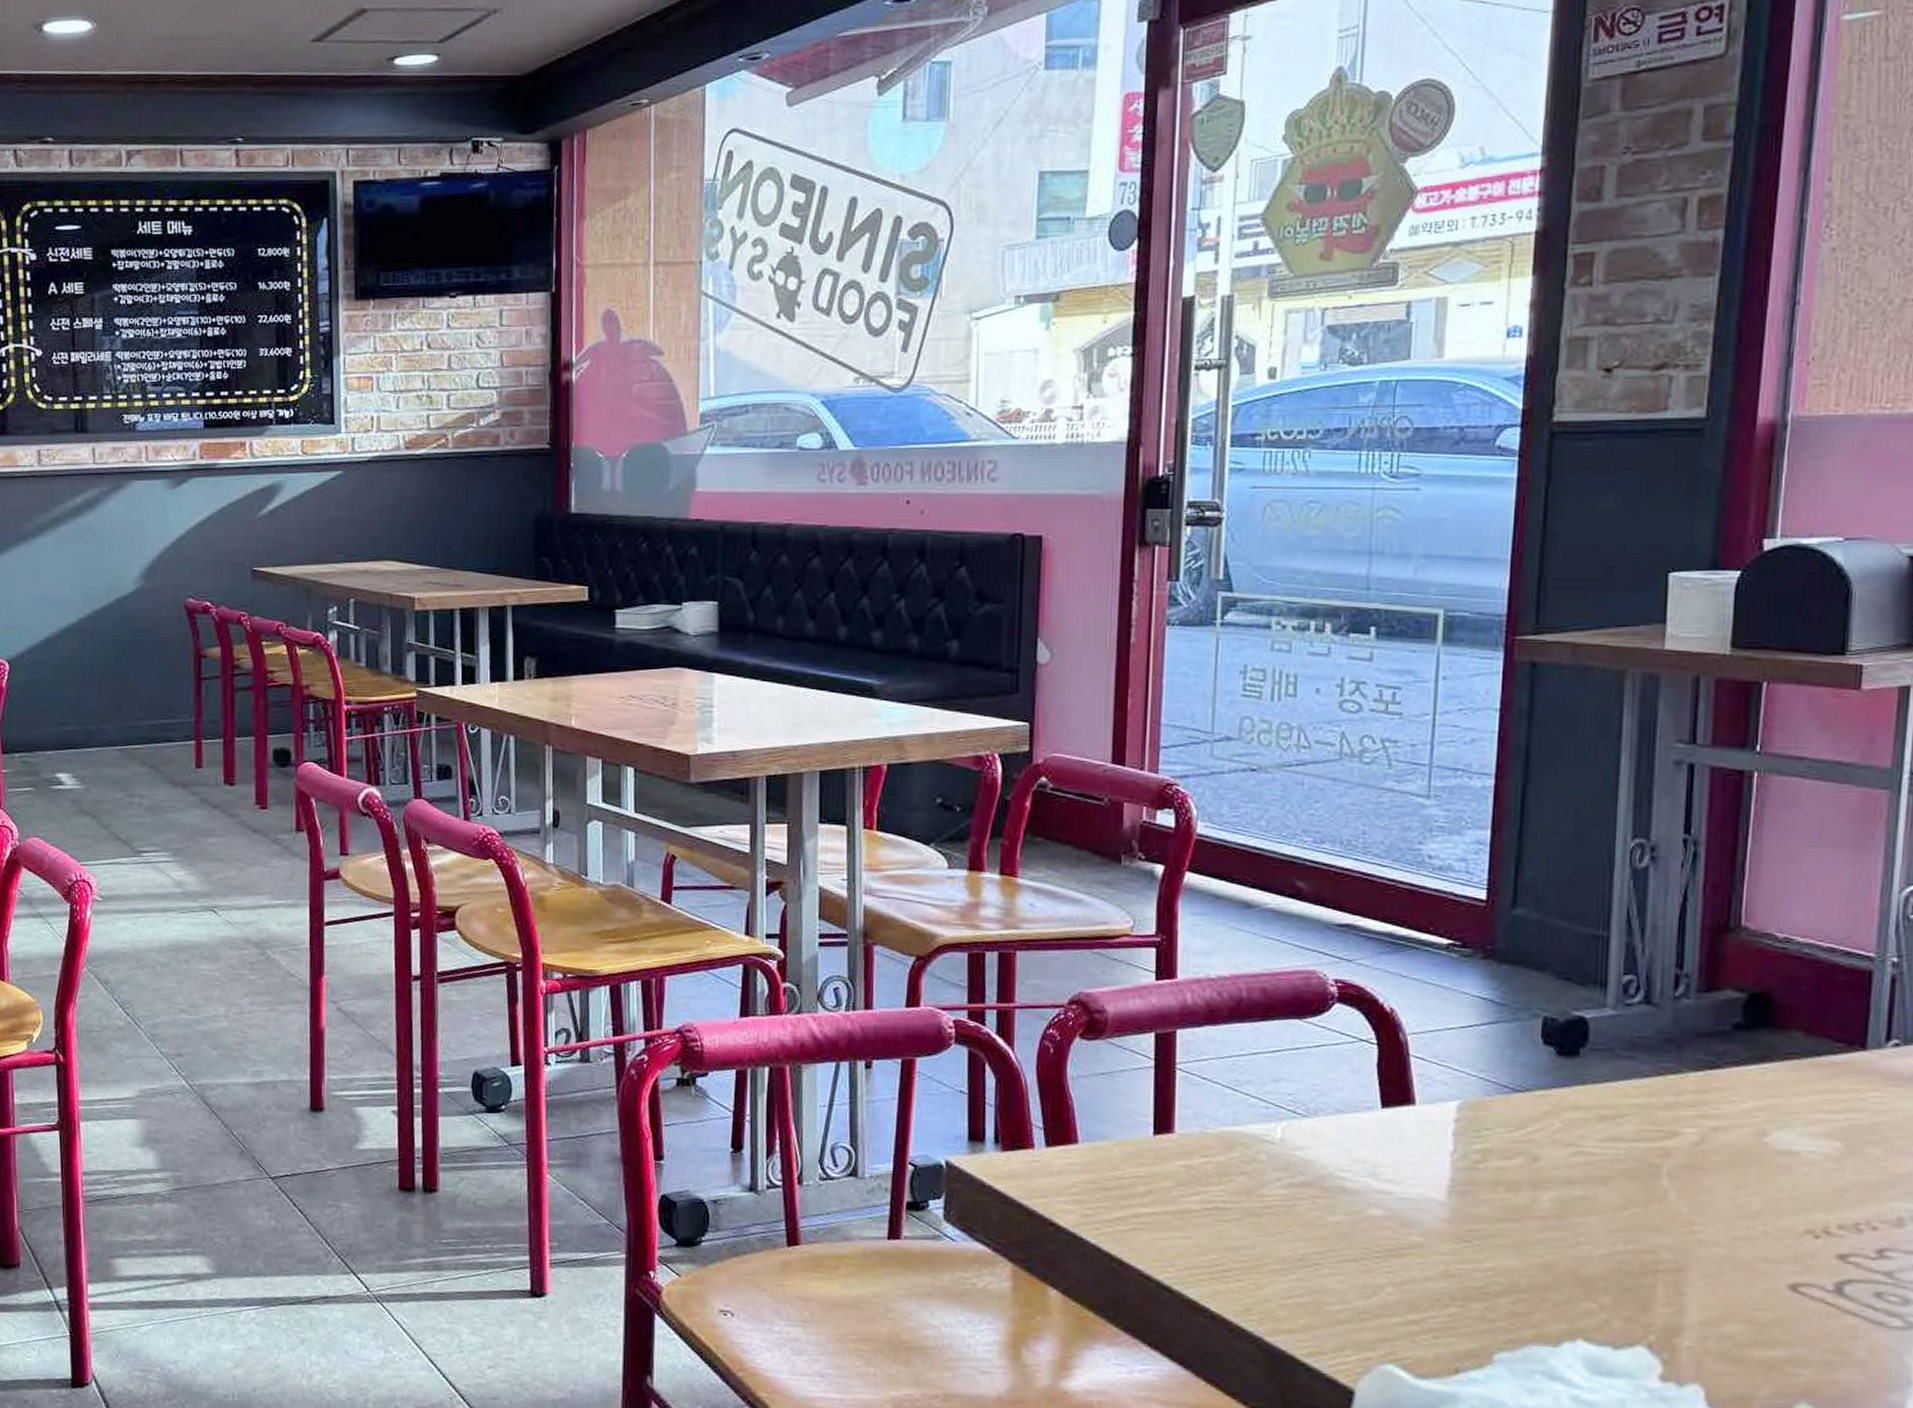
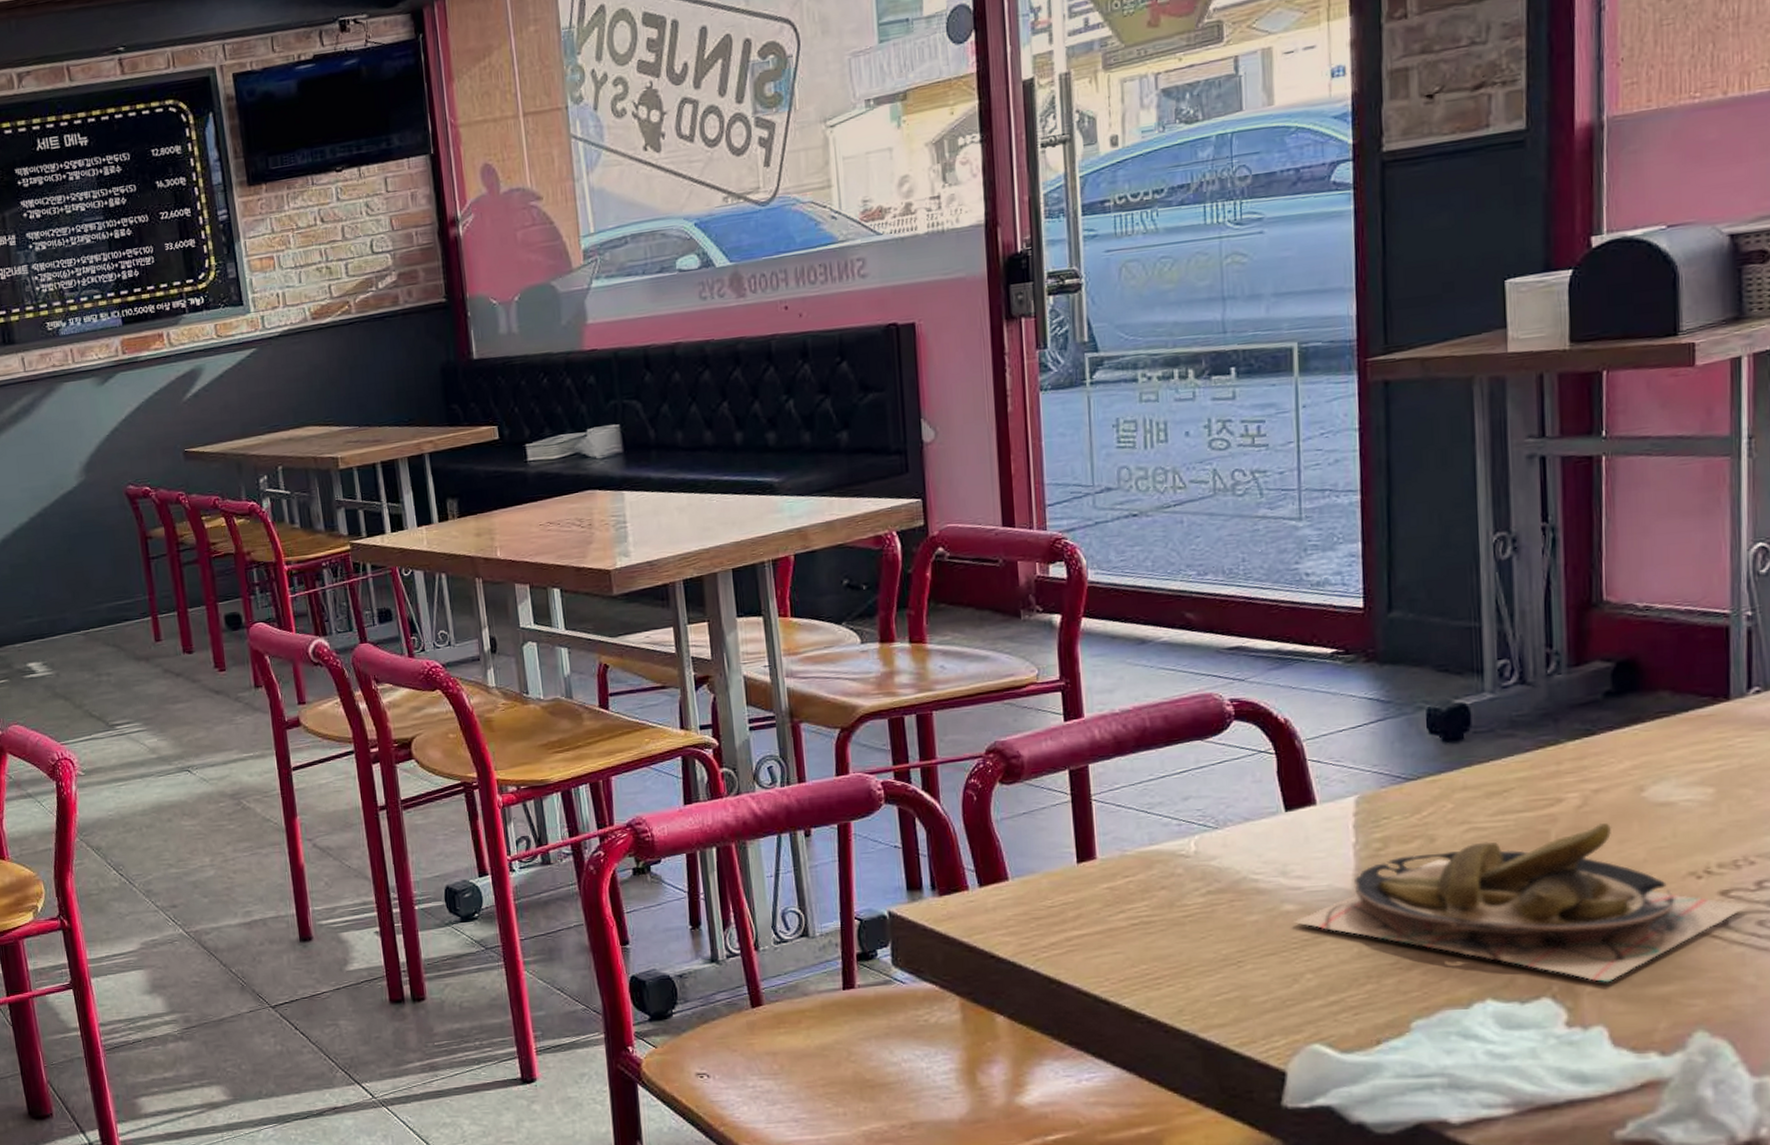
plate: none [1378,1165,1867,1338] -> present [1293,823,1749,983]

